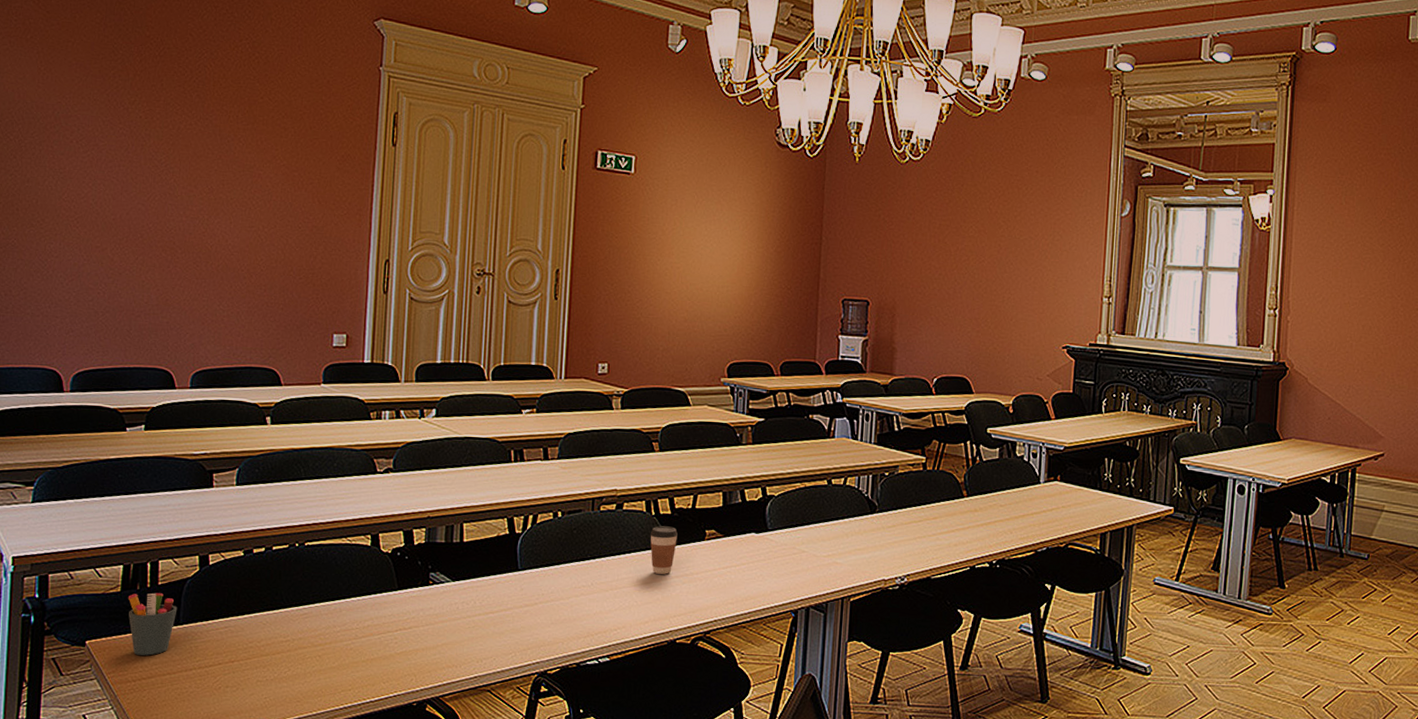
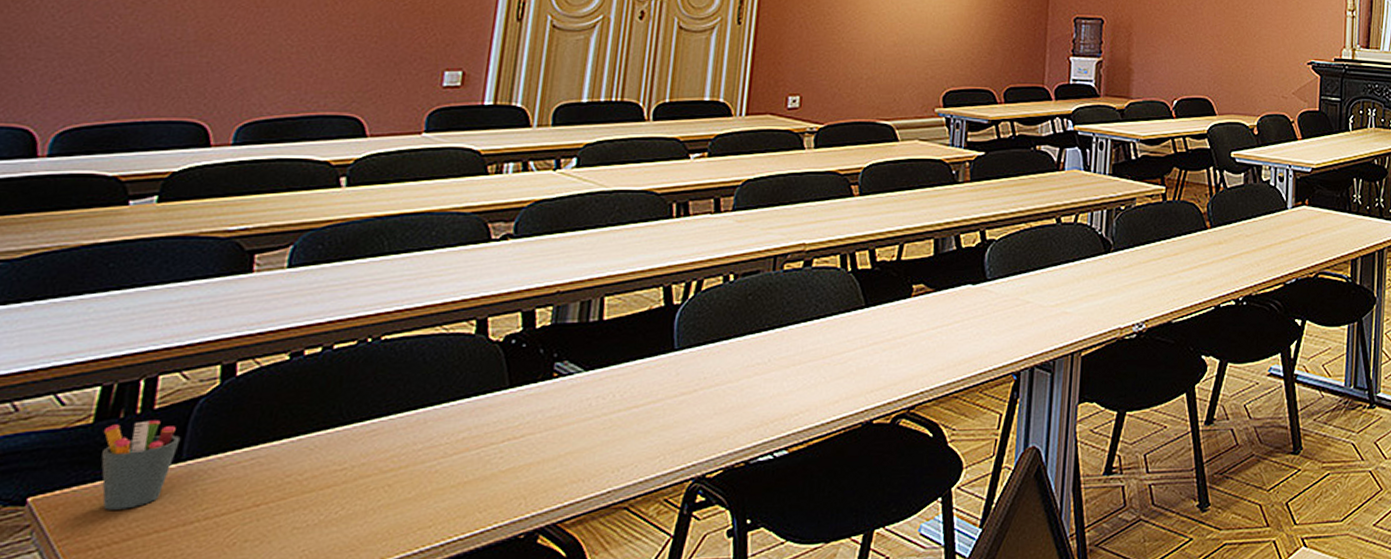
coffee cup: present [650,526,678,574] -> none [844,283,879,342]

